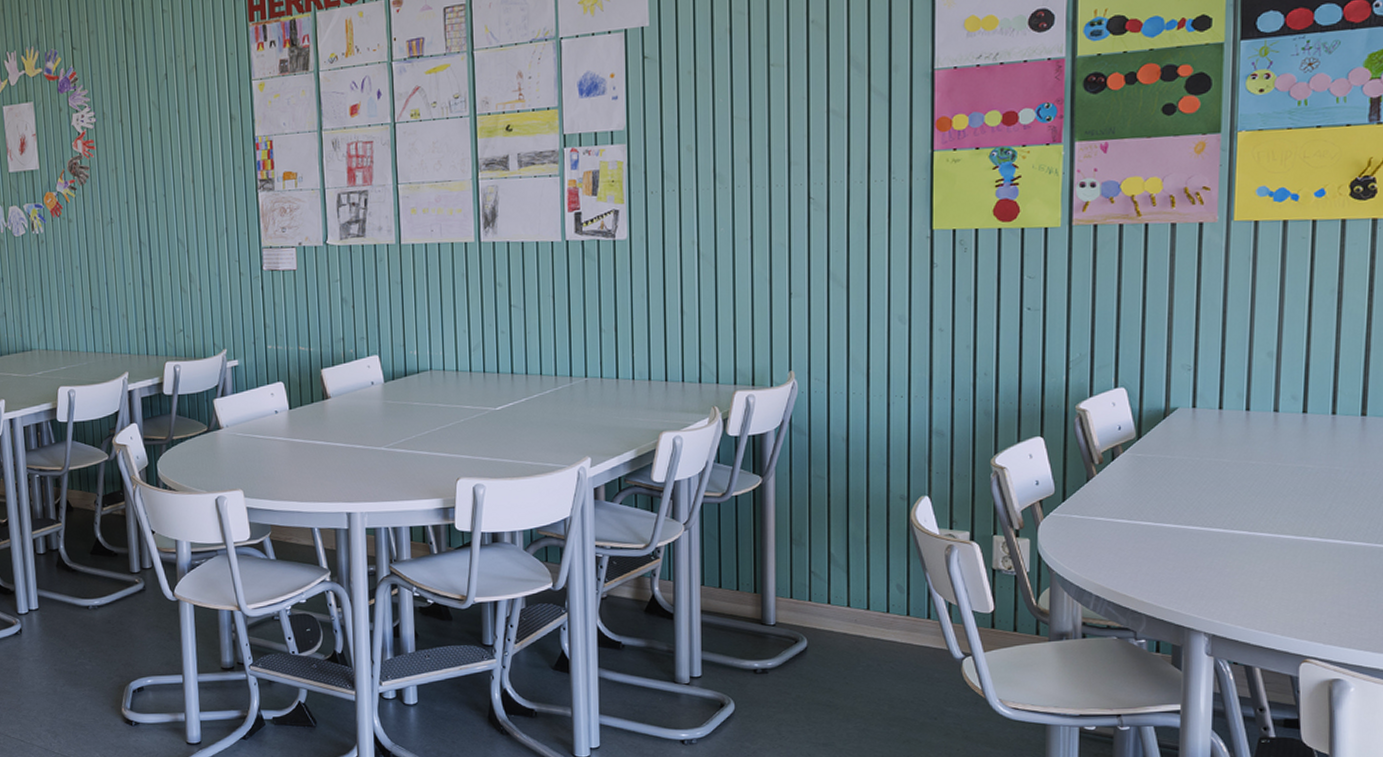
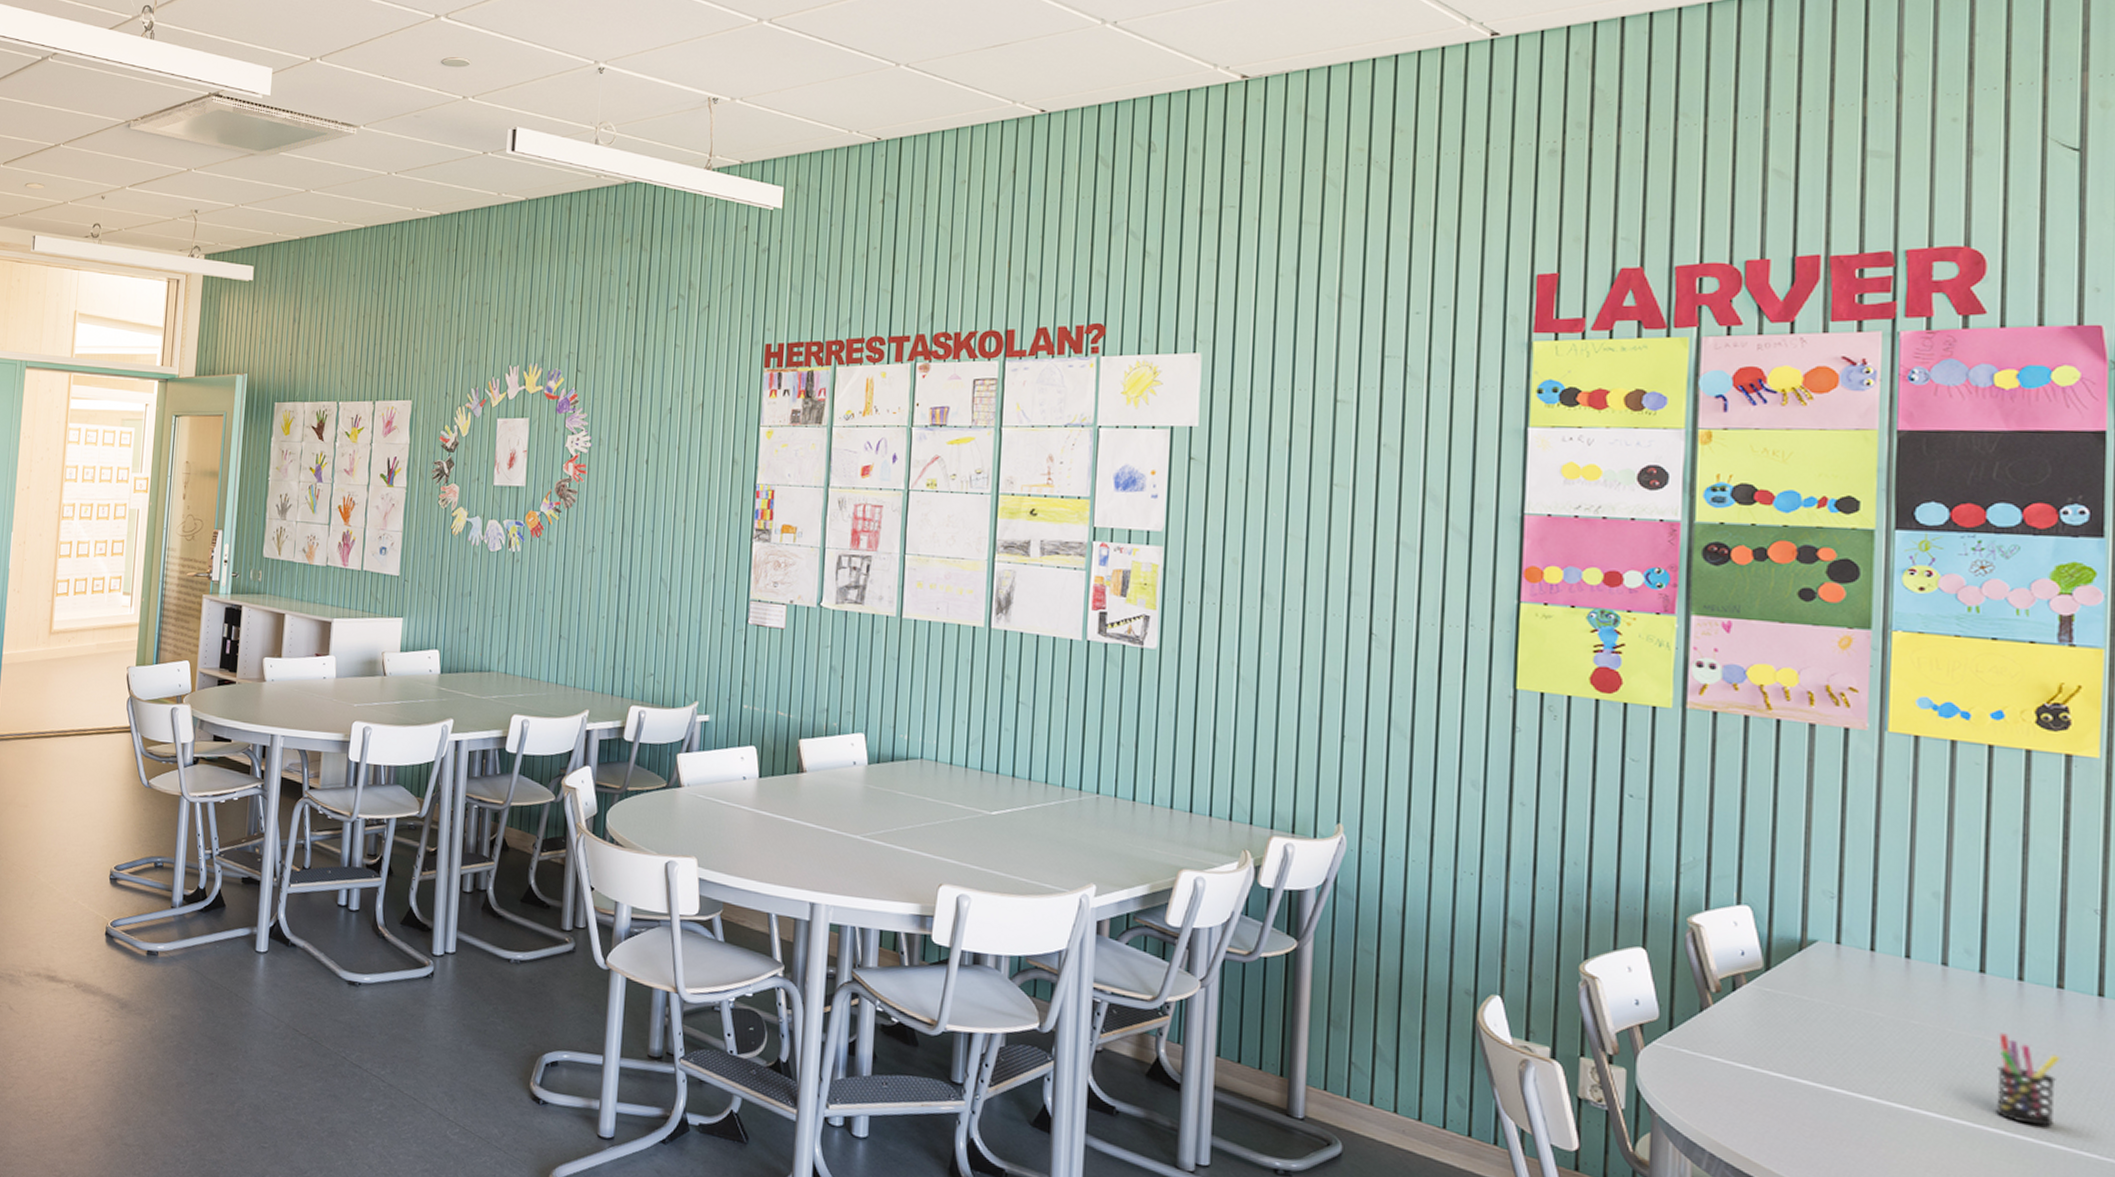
pen holder: none [1314,459,1363,530] -> present [1996,1033,2061,1127]

